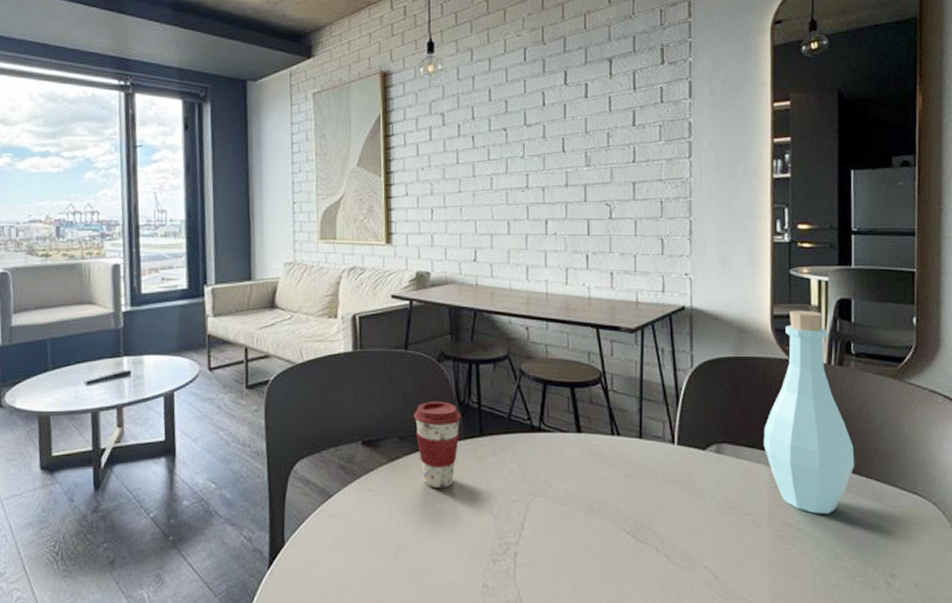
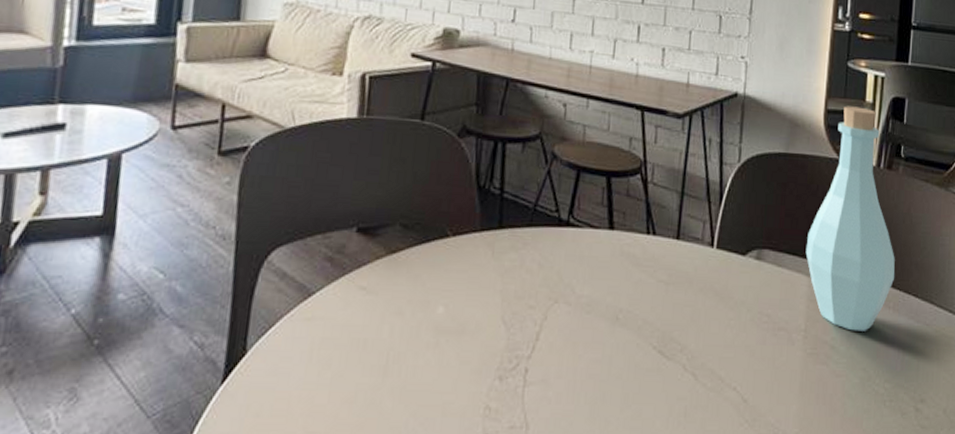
coffee cup: present [414,401,461,489] -> none [423,183,480,289]

